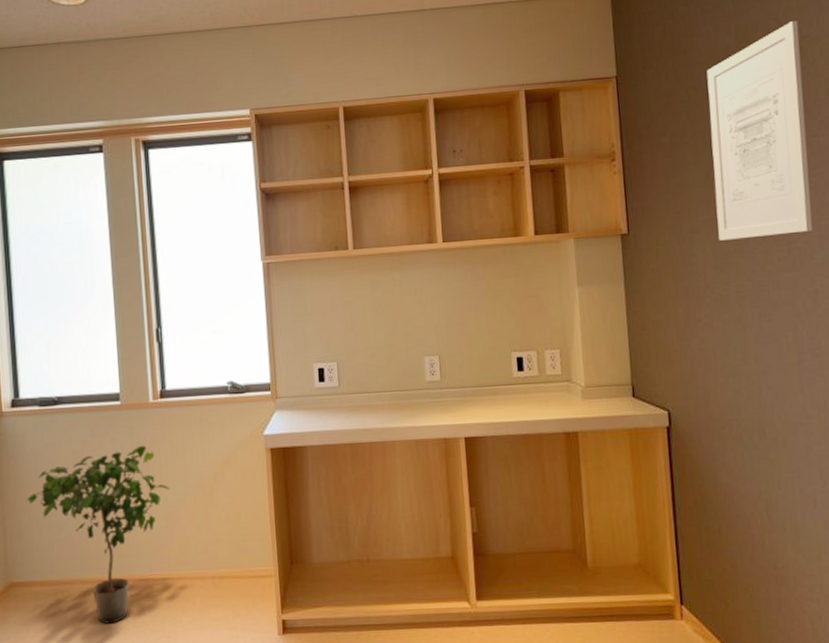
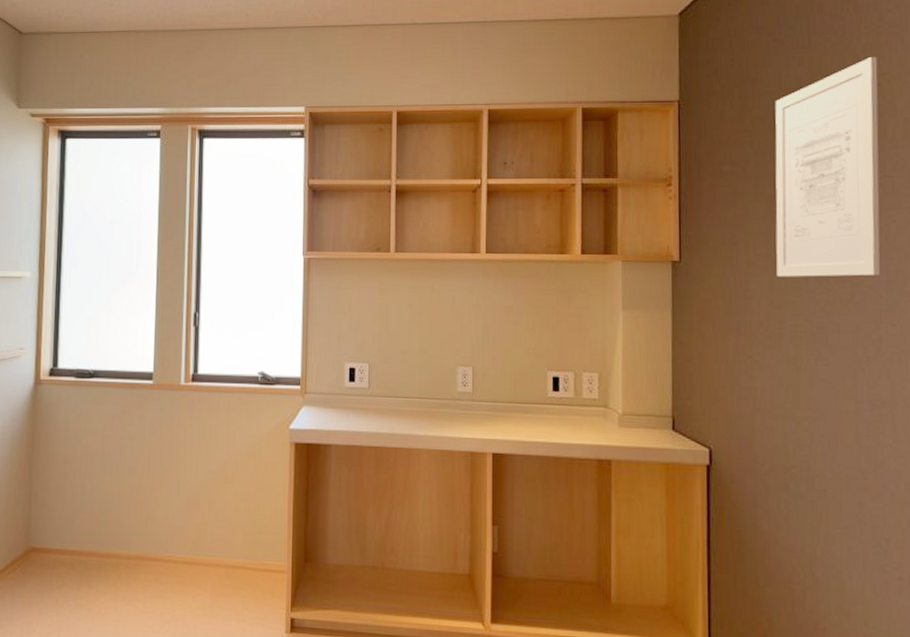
potted plant: present [27,445,170,624] -> none [55,426,192,600]

